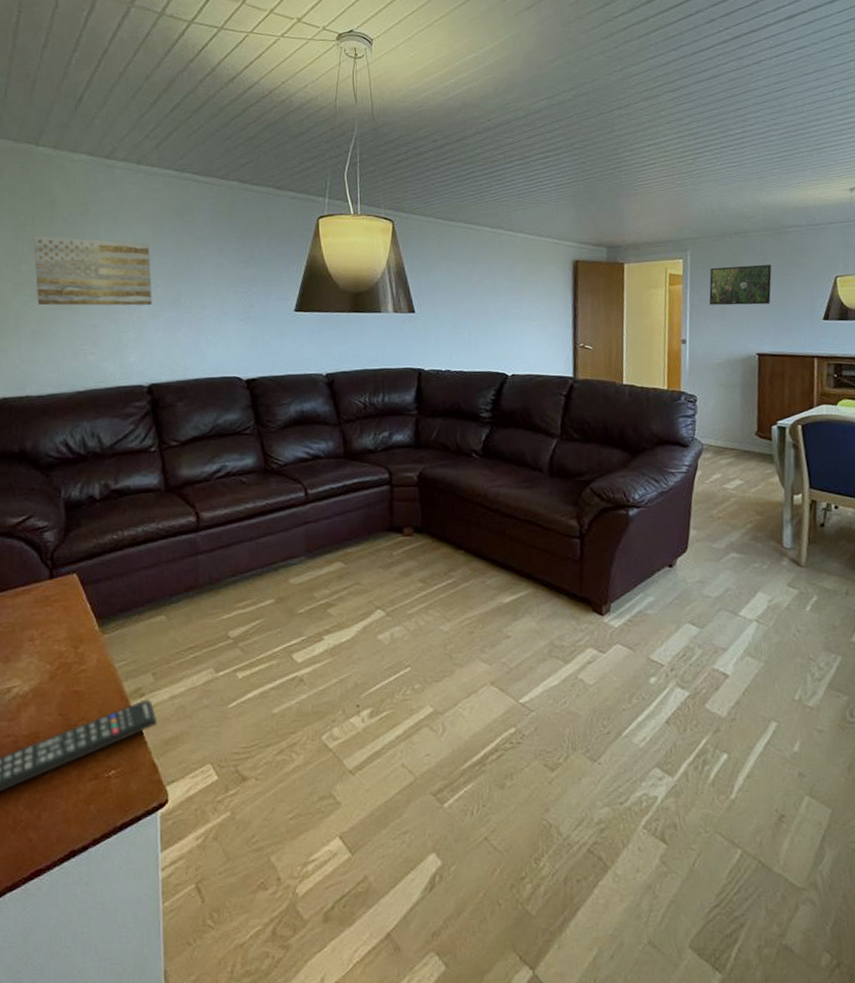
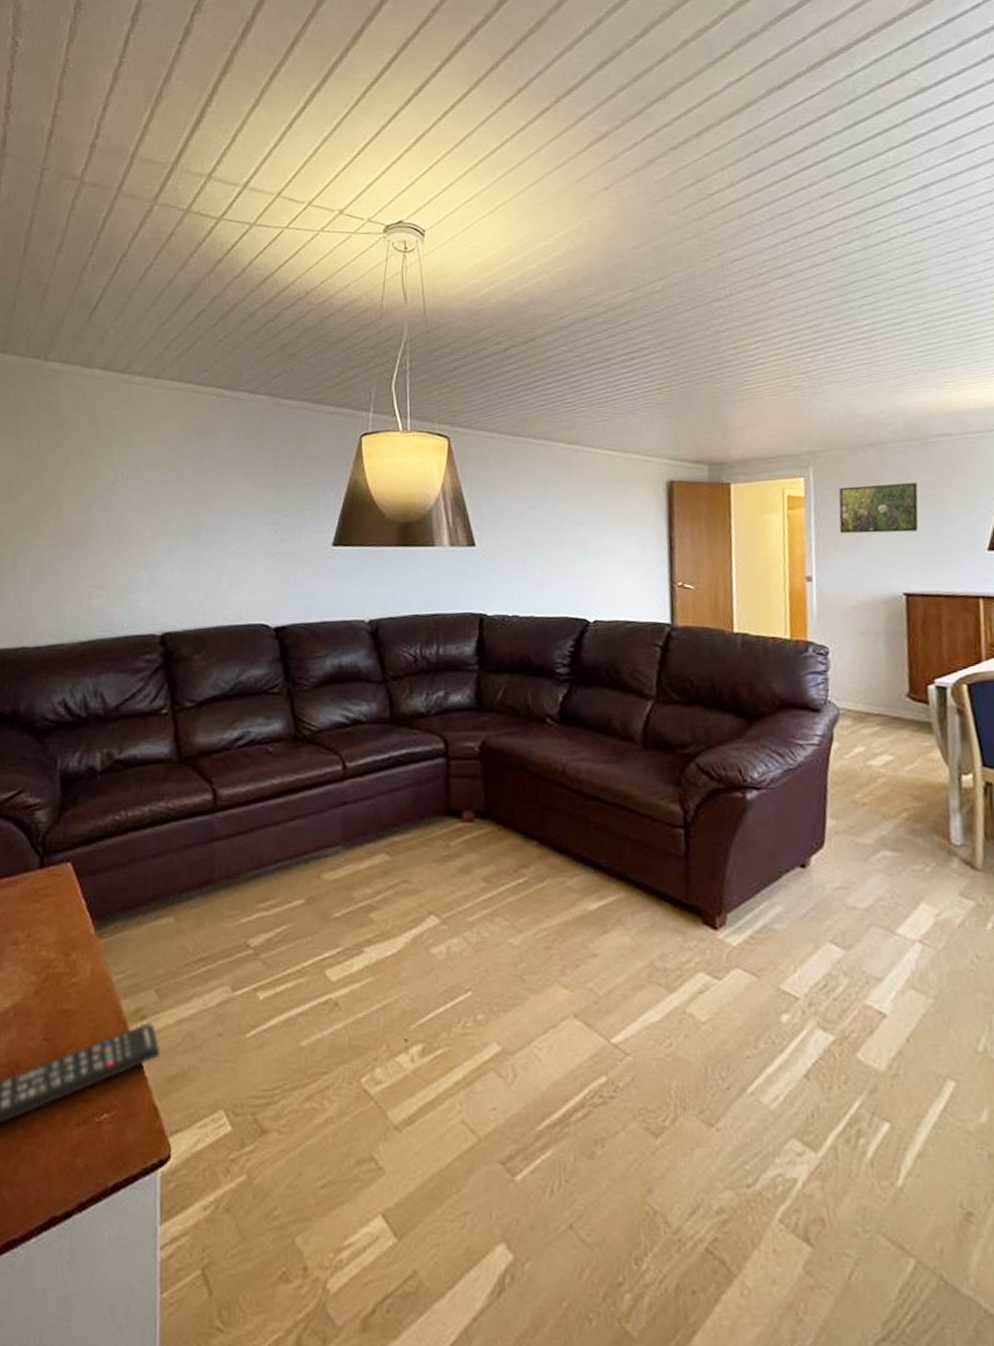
wall art: present [33,235,152,306] -> none [37,461,168,542]

